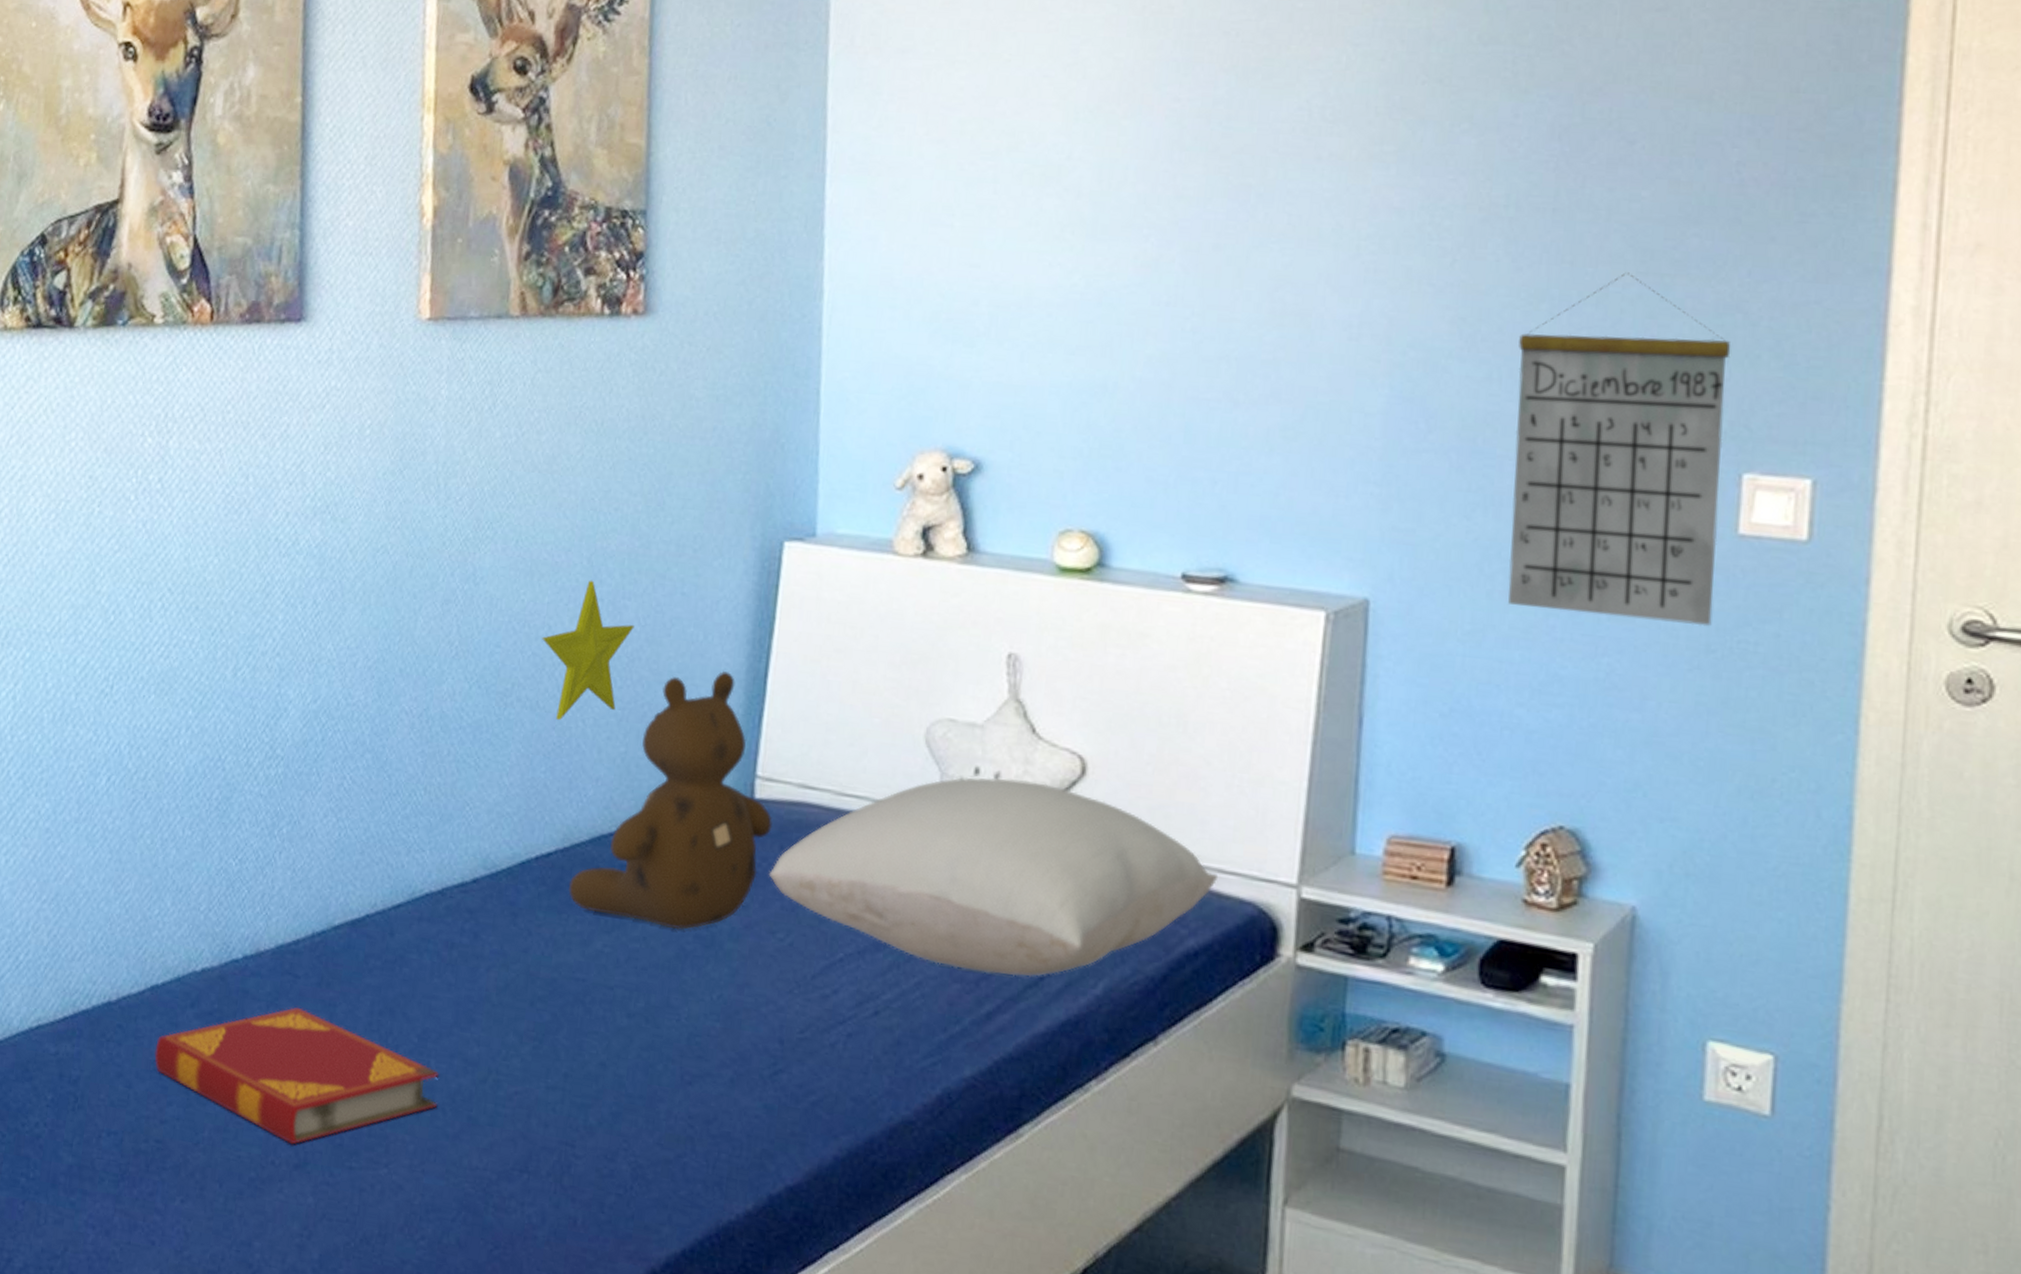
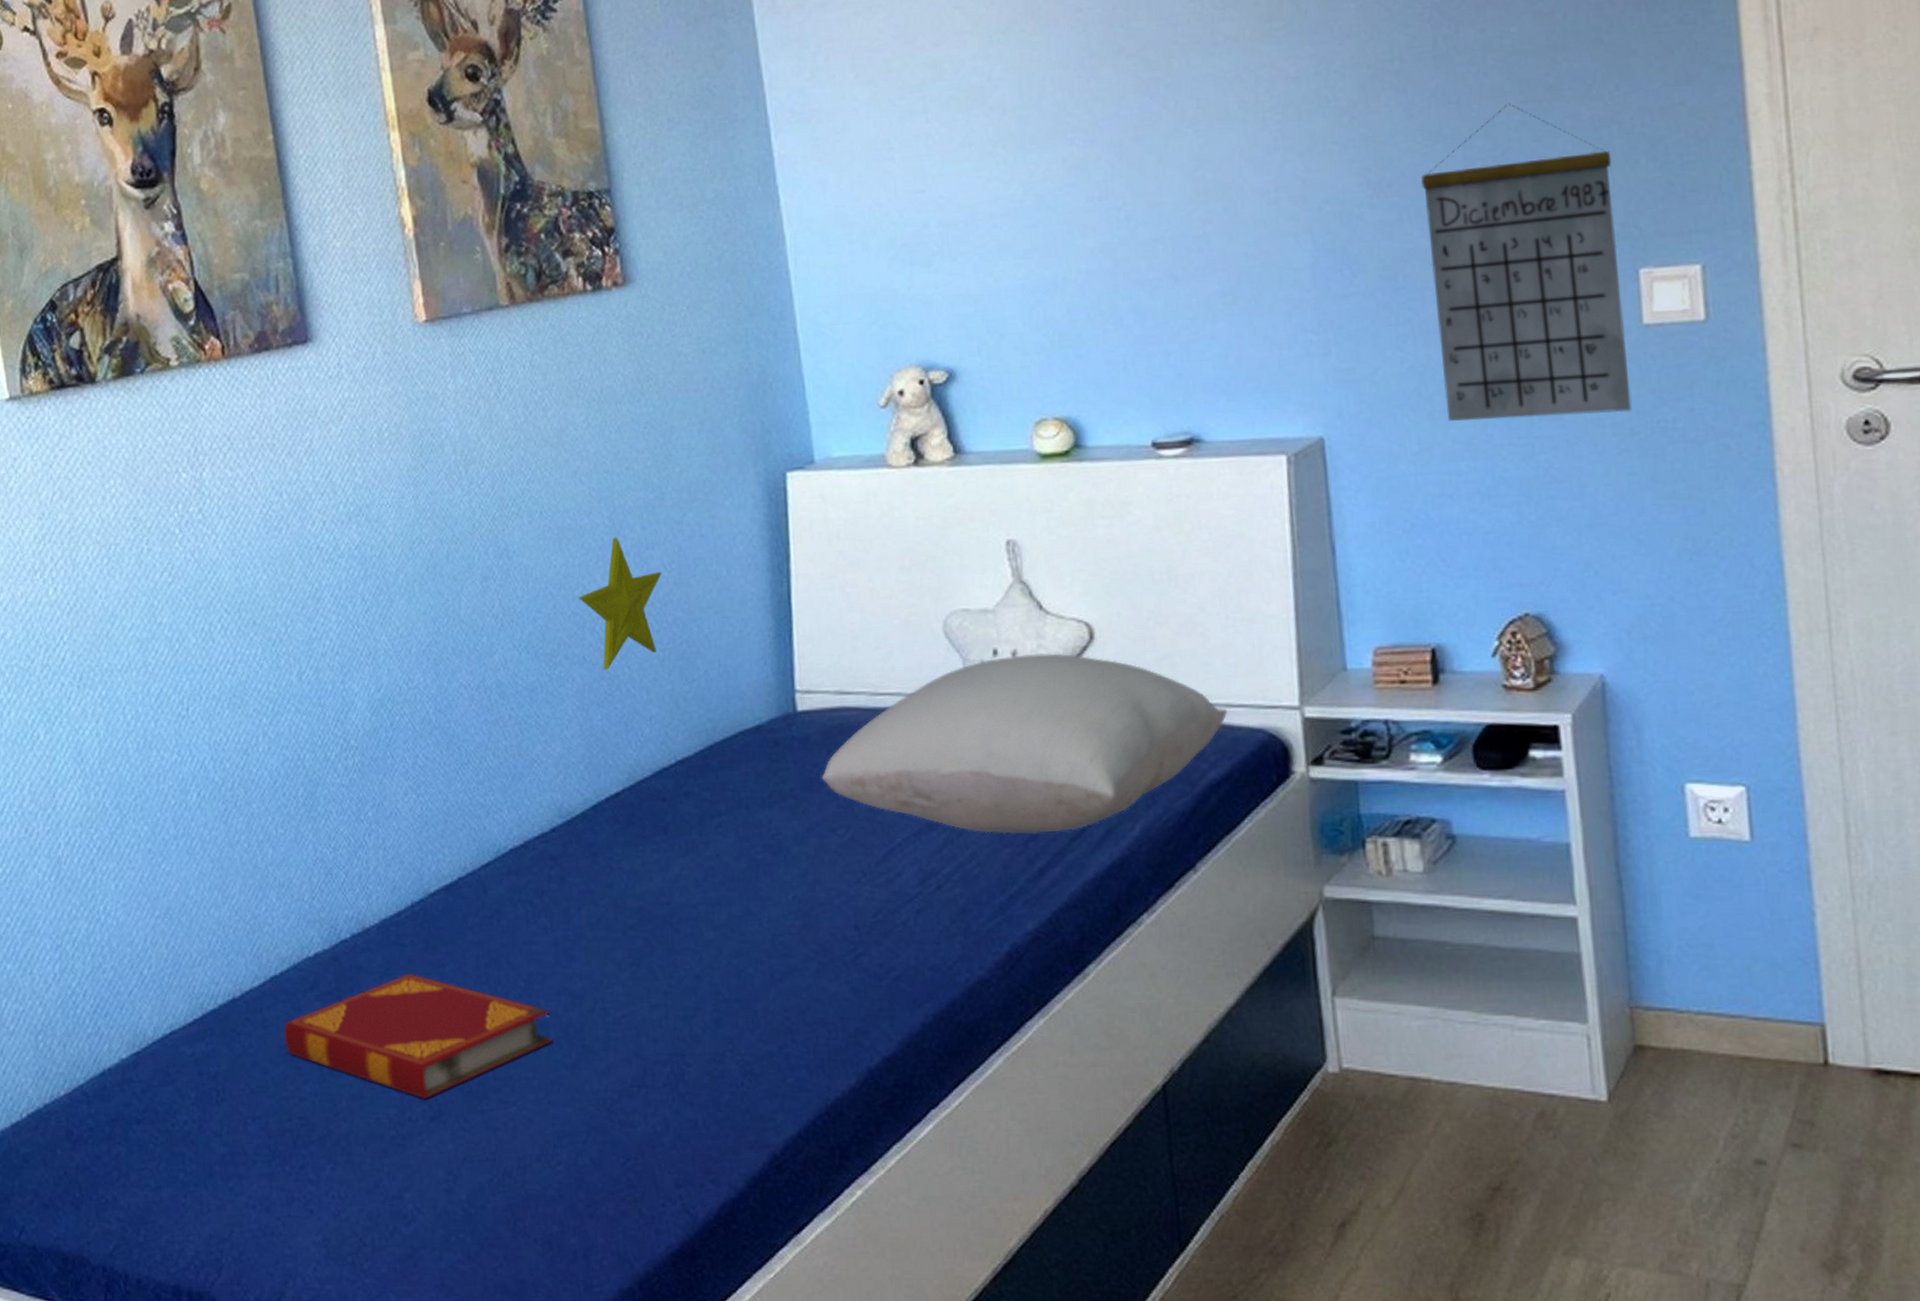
teddy bear: present [569,670,773,930] -> none [640,599,818,843]

